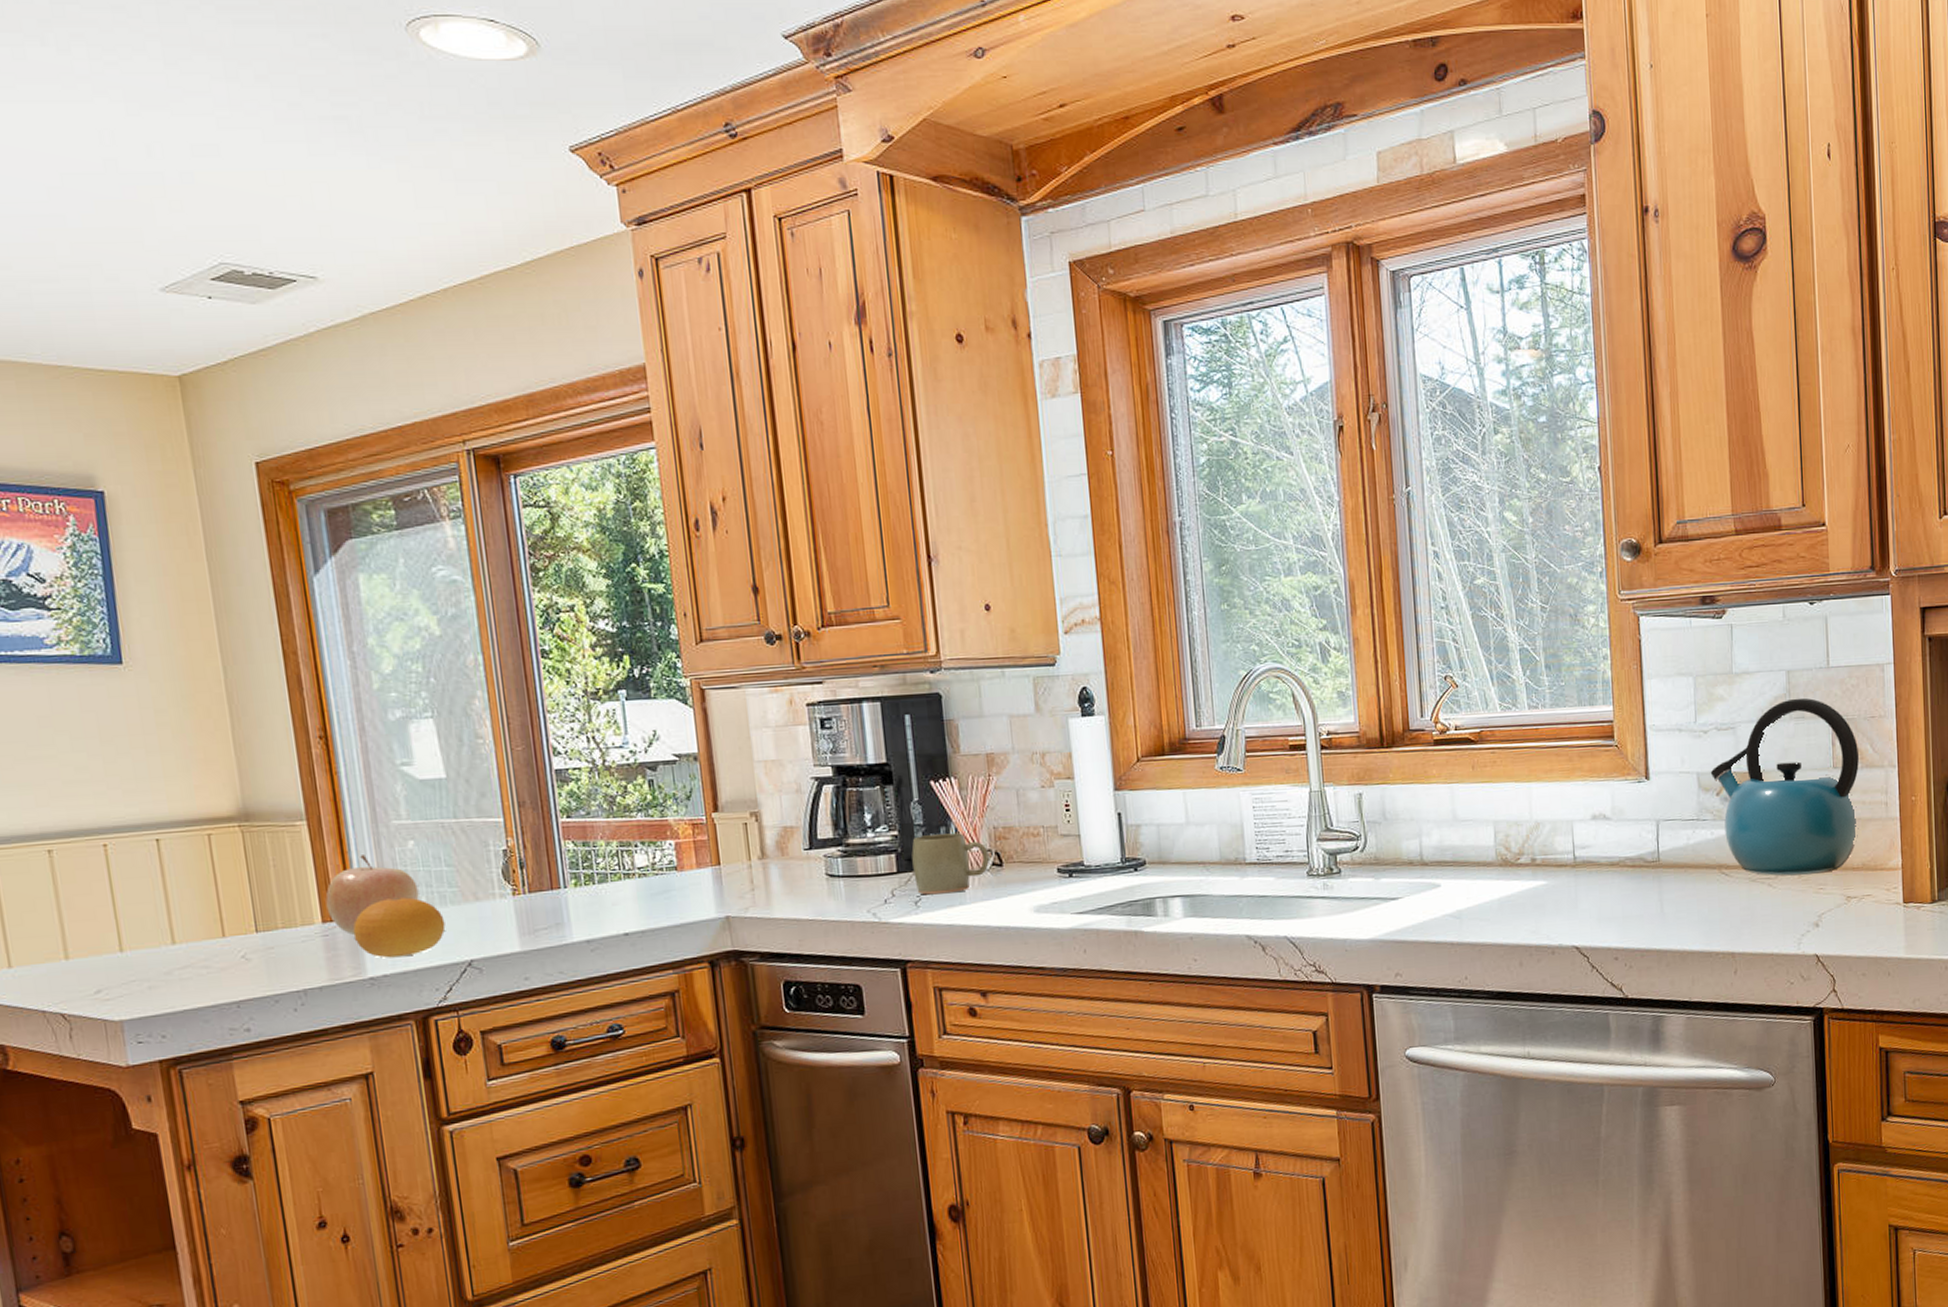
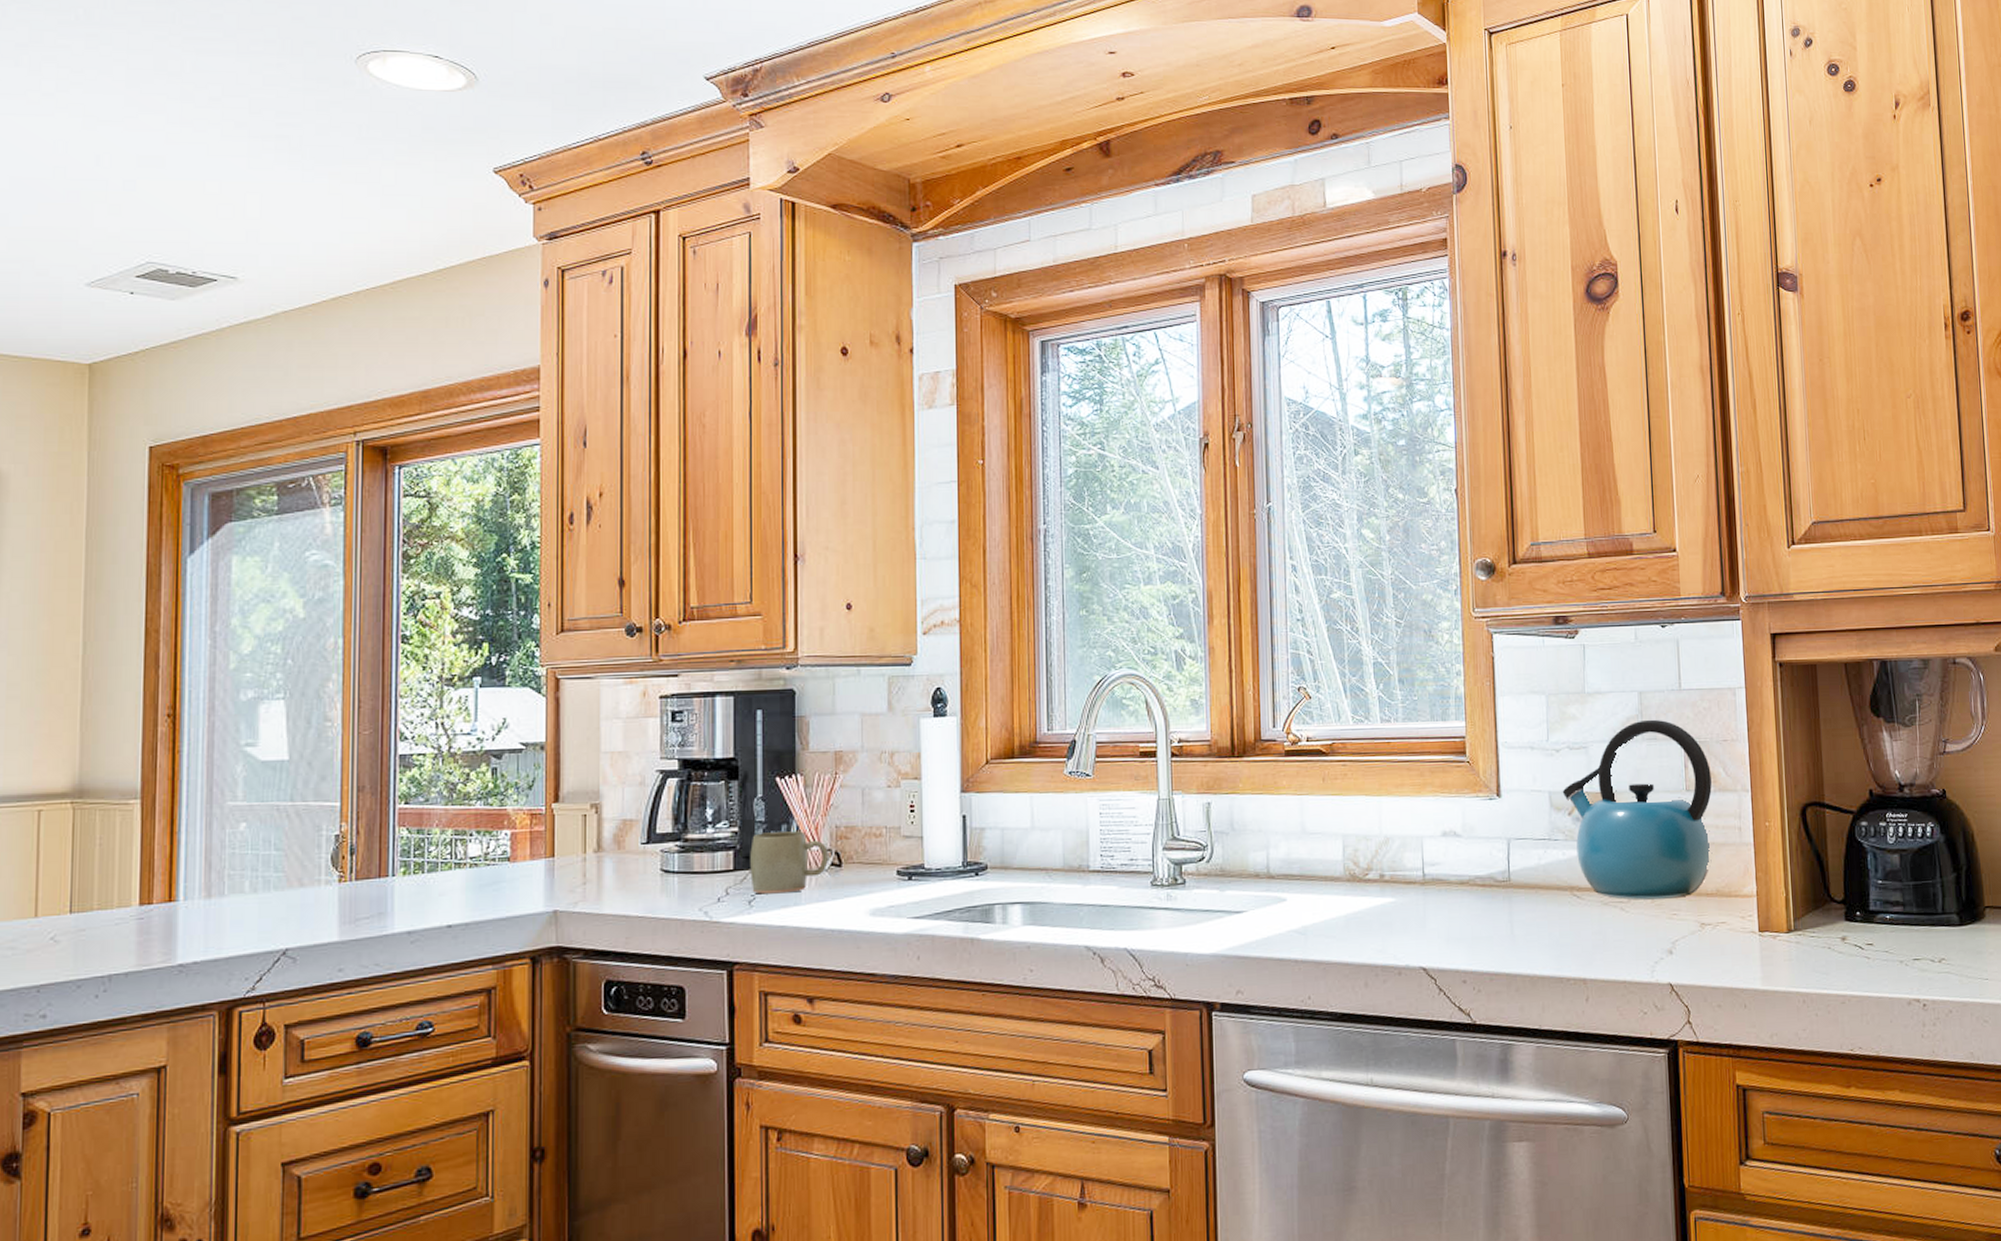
fruit: present [325,855,420,936] -> none [146,836,243,920]
fruit: present [352,897,446,958] -> none [169,881,265,944]

